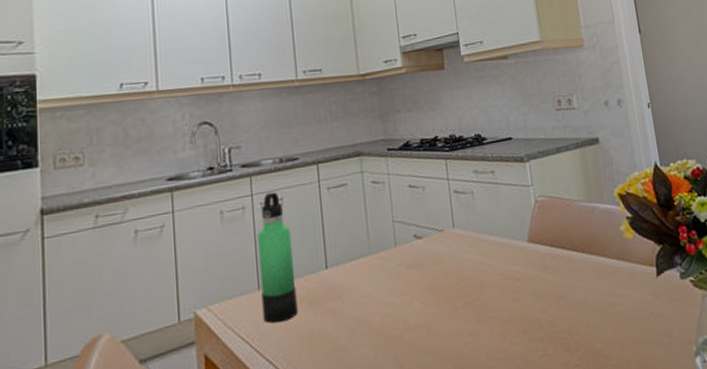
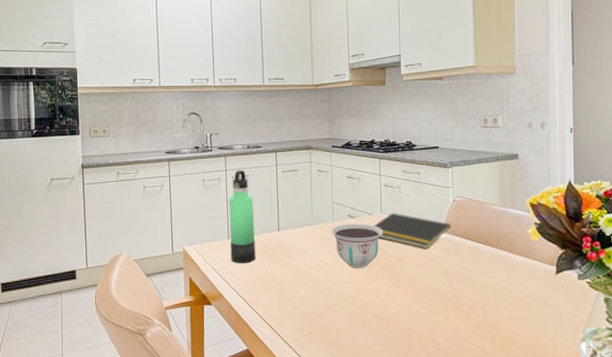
bowl: none [394,244,458,306] -> present [332,223,382,269]
notepad: none [445,225,536,268] -> present [373,213,451,249]

